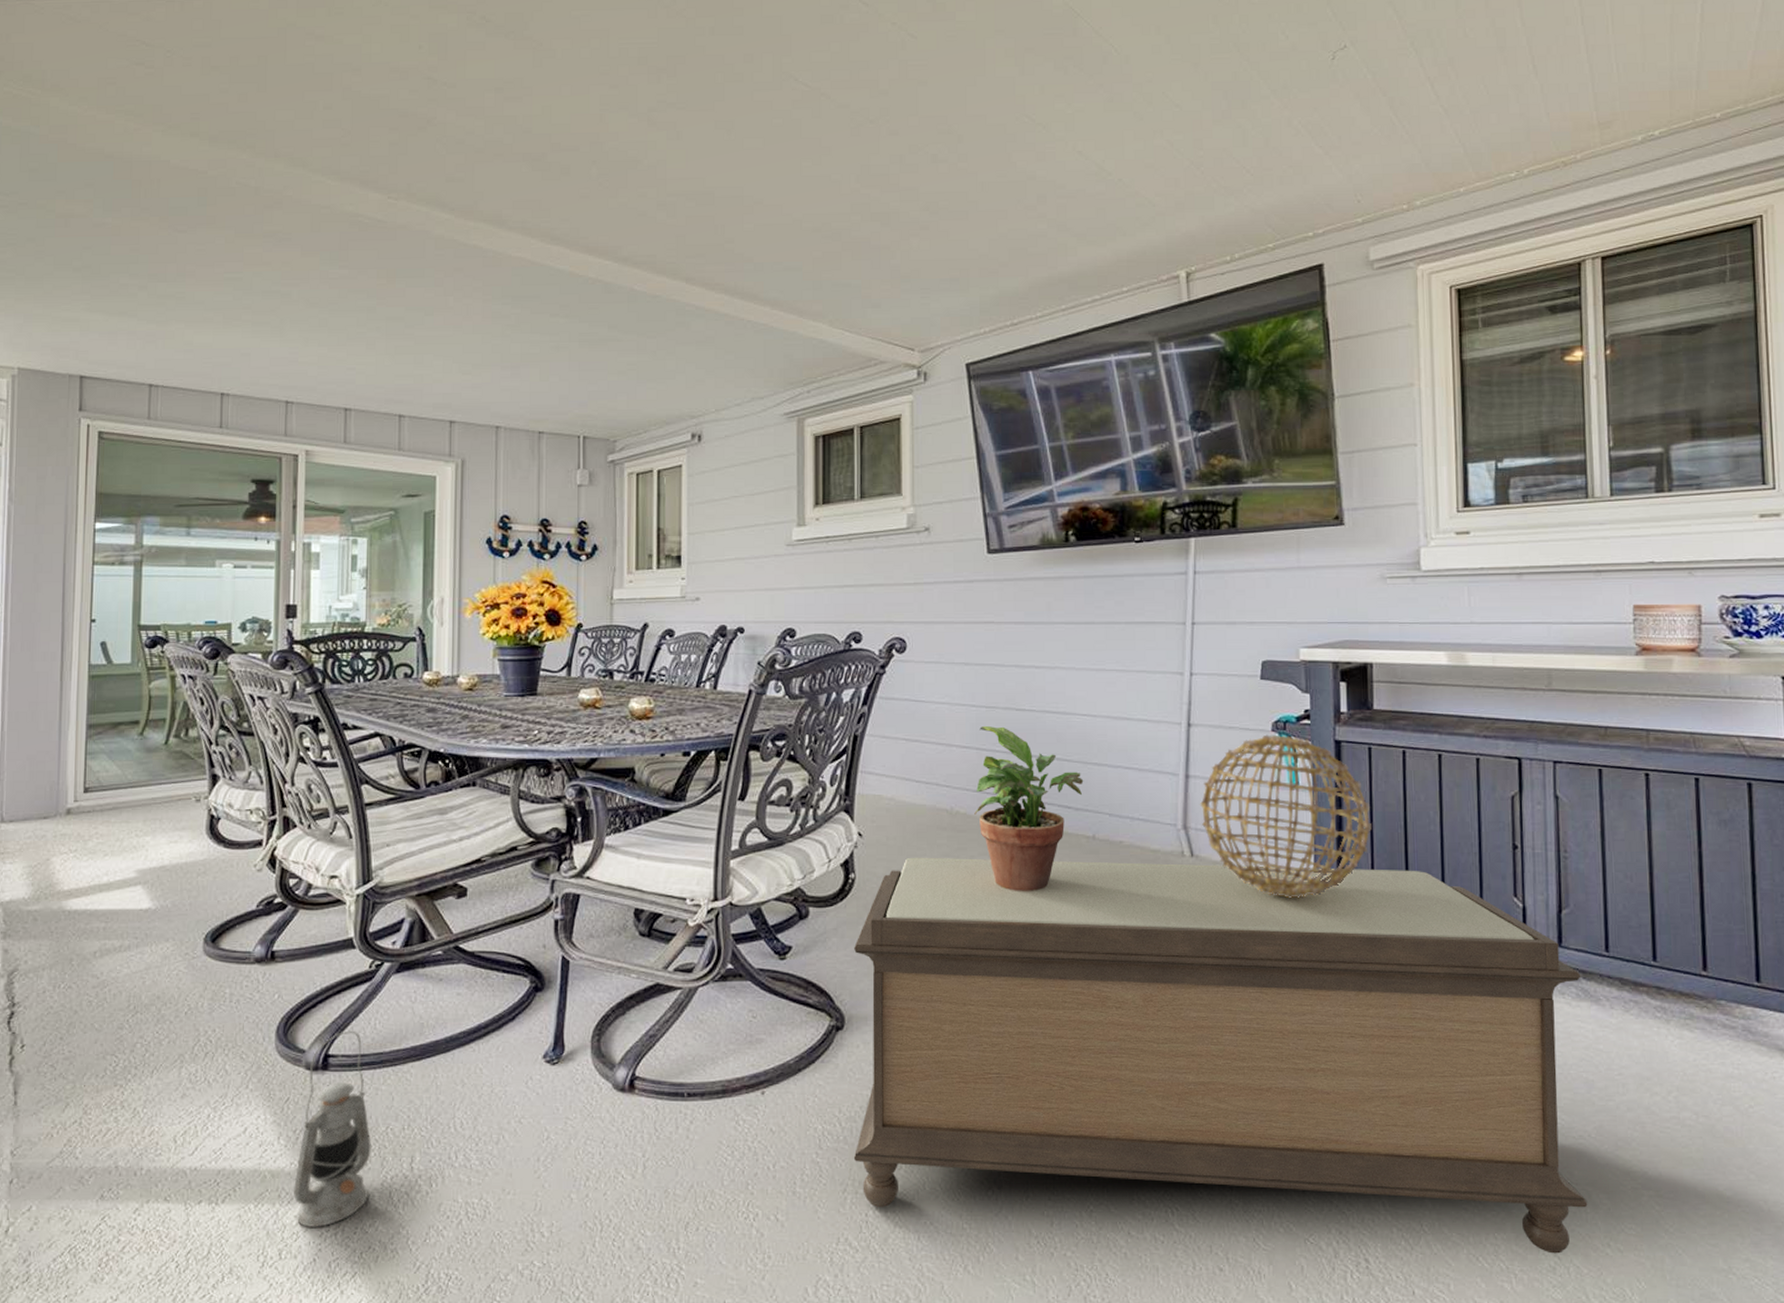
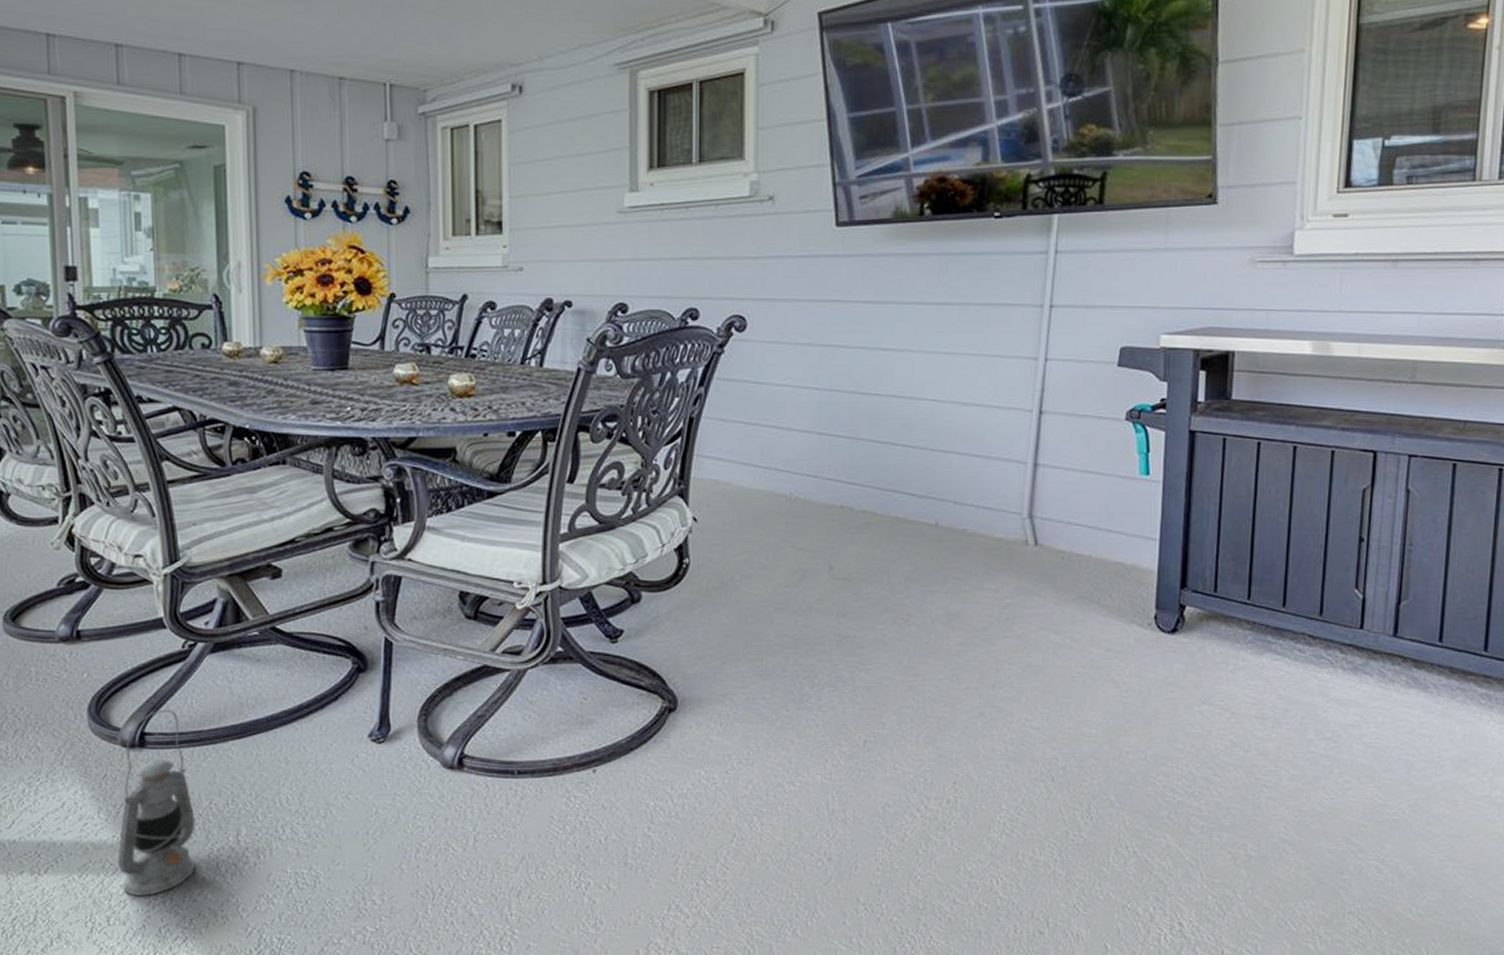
bench: present [853,857,1588,1254] -> none [685,543,1413,918]
potted plant: present [974,725,1084,891] -> none [814,409,929,578]
lantern: present [1199,734,1373,898] -> none [1046,423,1221,587]

